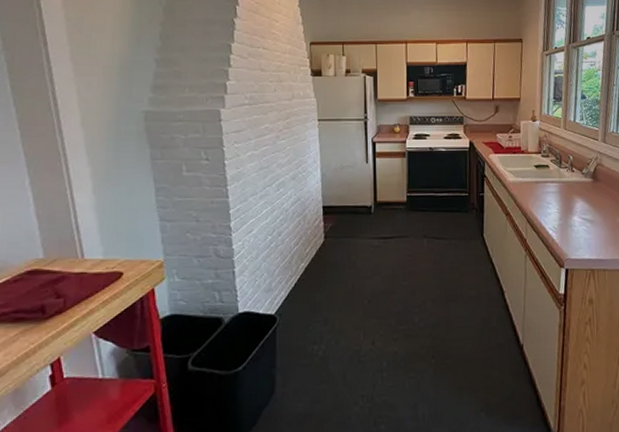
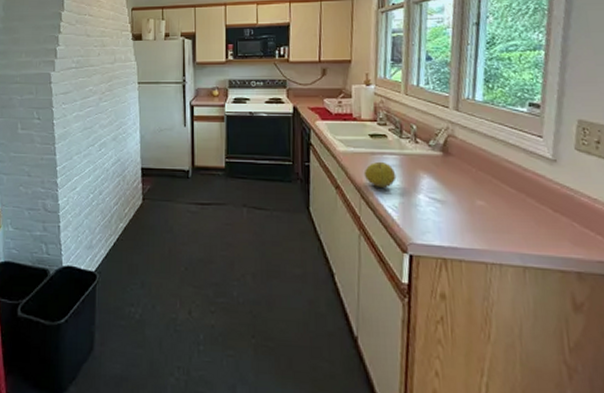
fruit: none [530,189,556,213] -> present [363,161,397,189]

